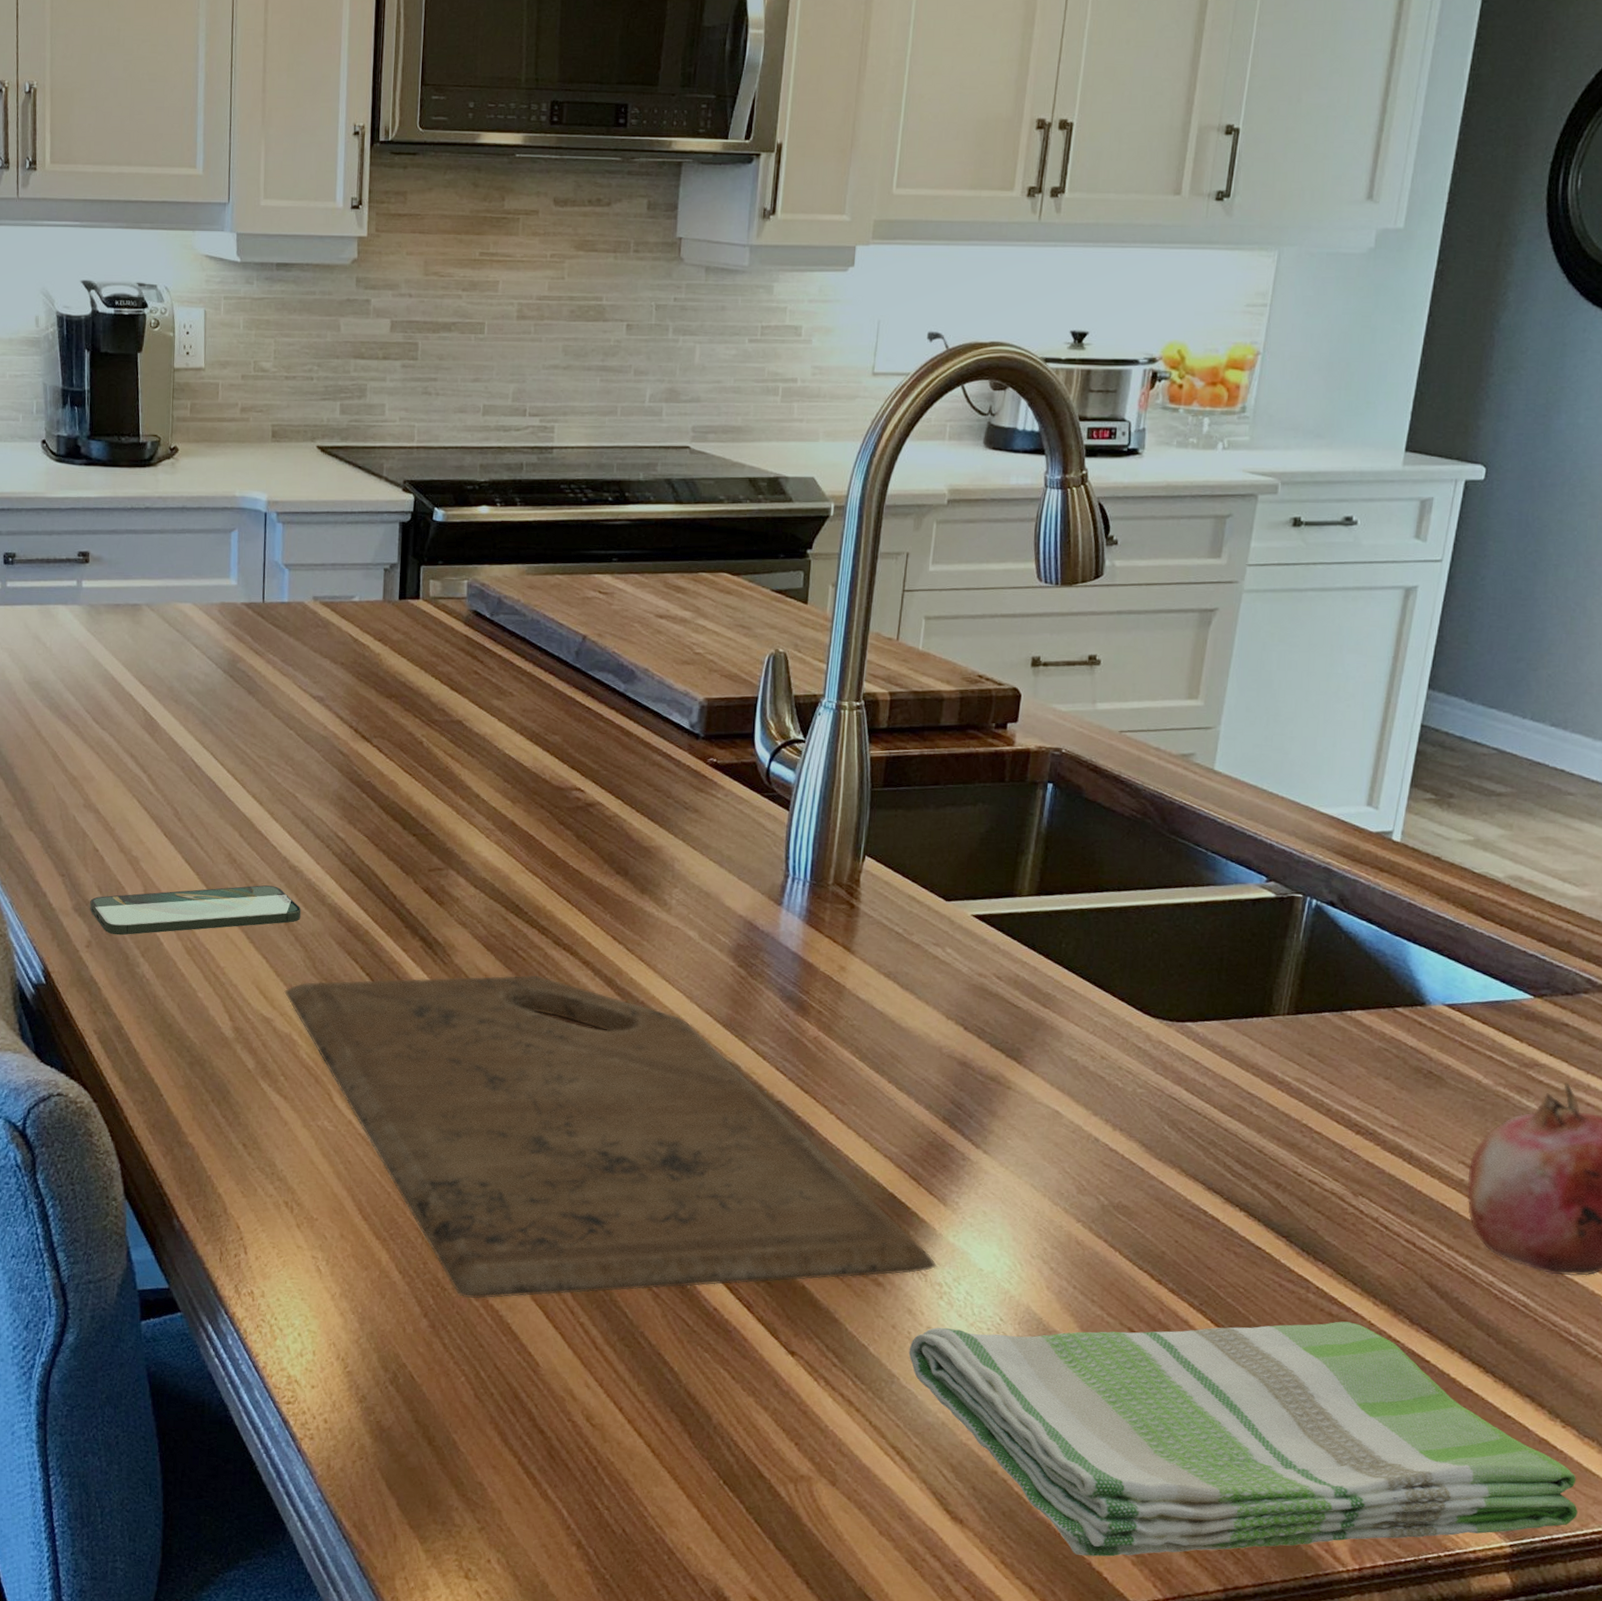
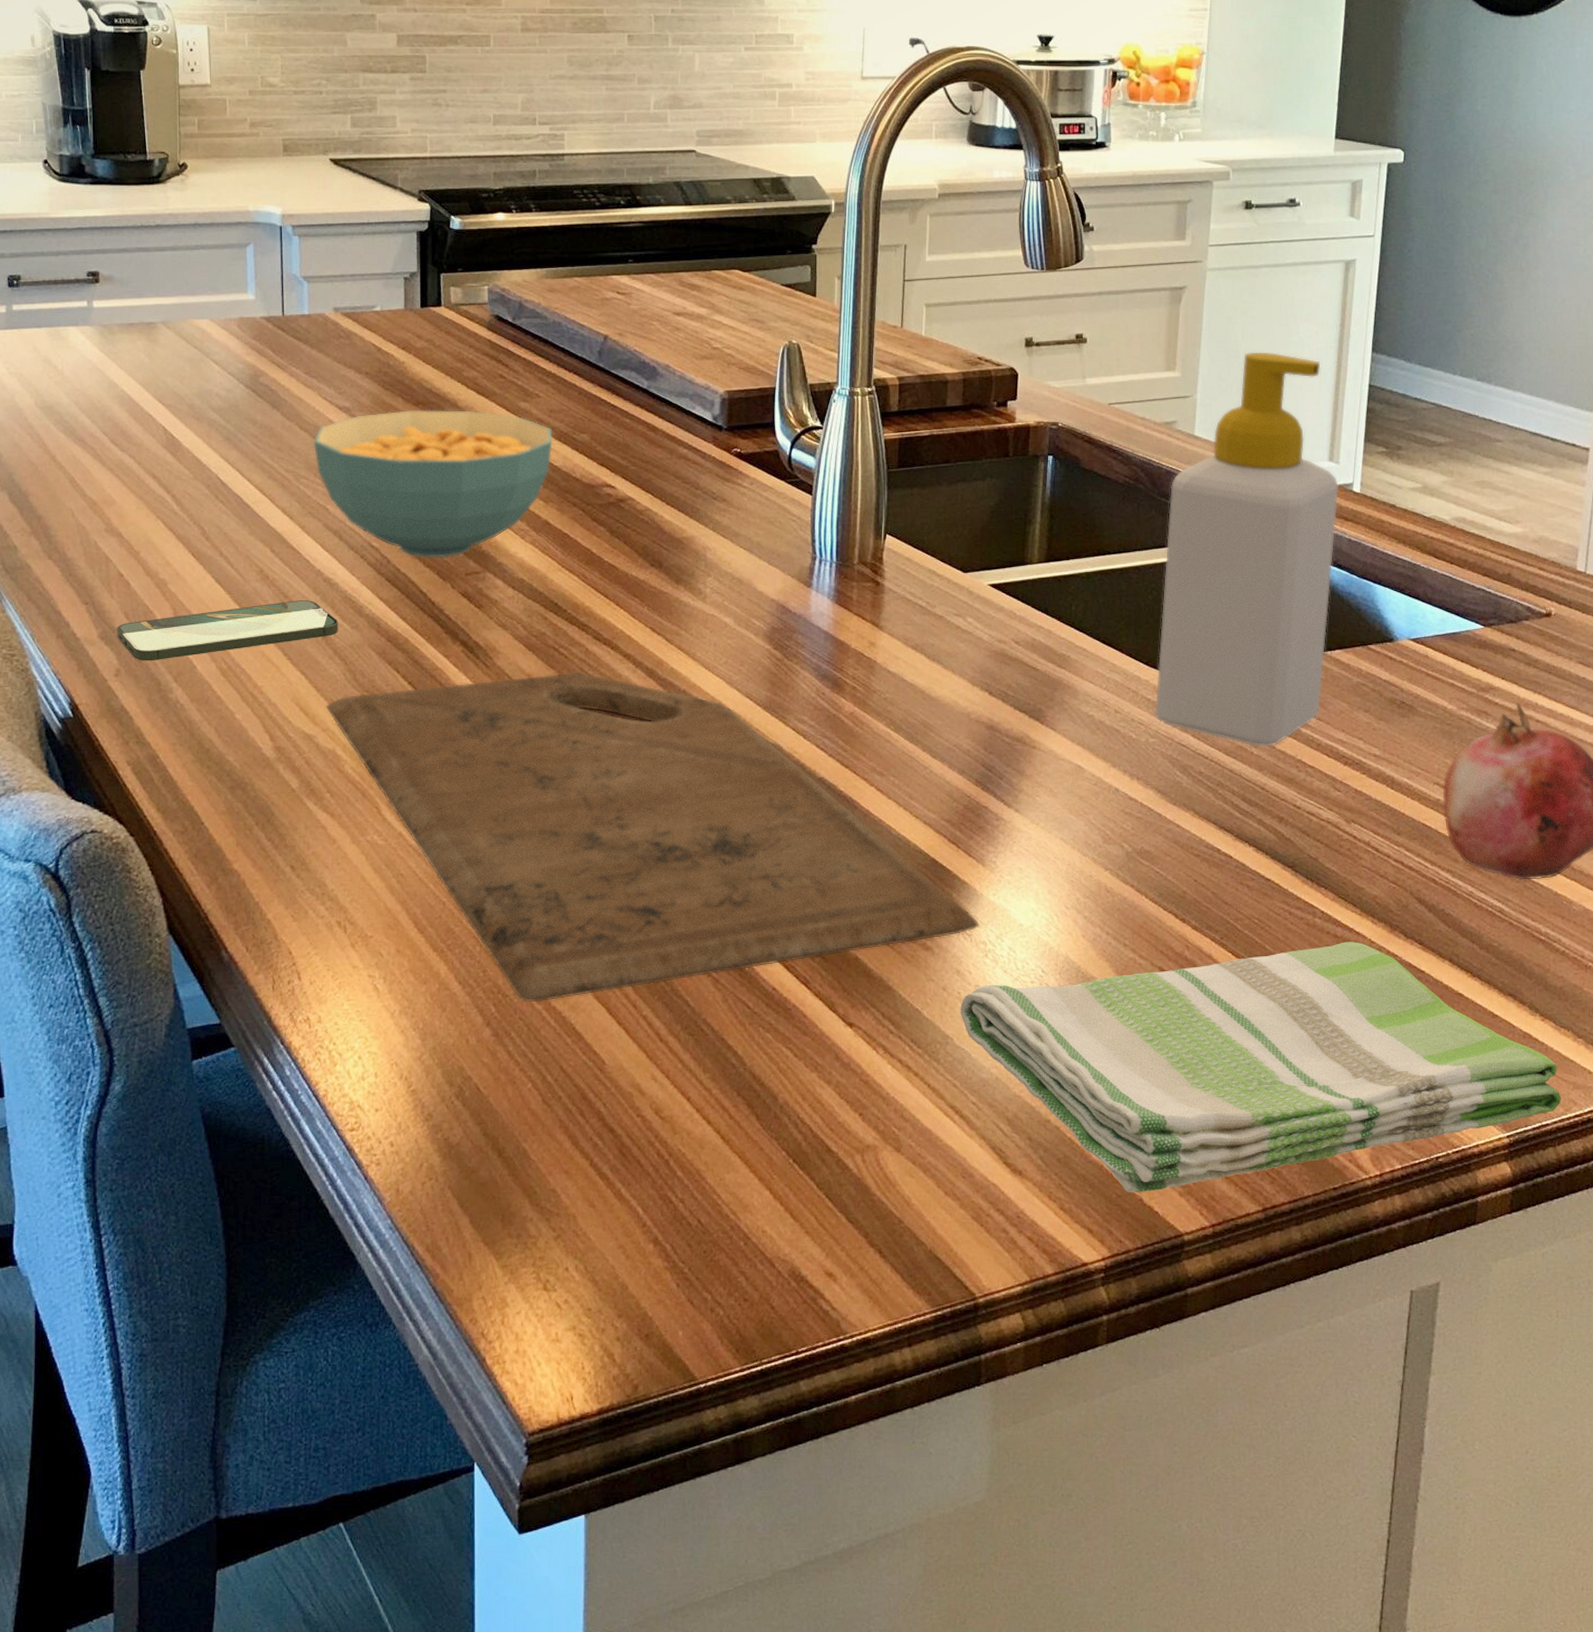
cereal bowl: none [286,702,524,852] -> present [313,410,553,558]
soap bottle: none [1145,682,1376,1108] -> present [1155,352,1339,747]

